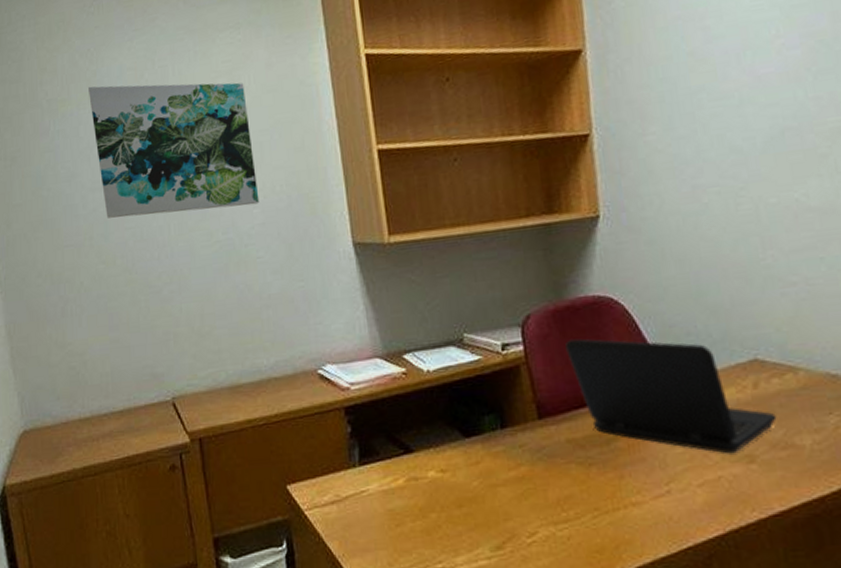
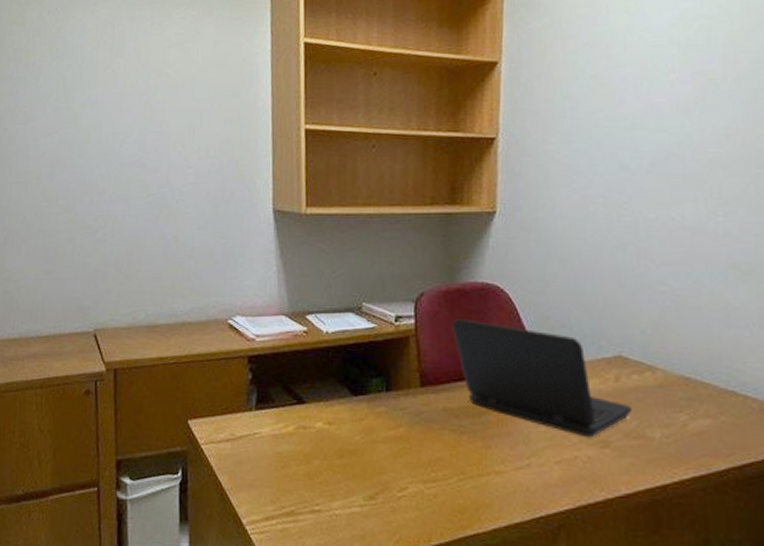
wall art: present [88,82,260,218] -> none [51,41,194,165]

